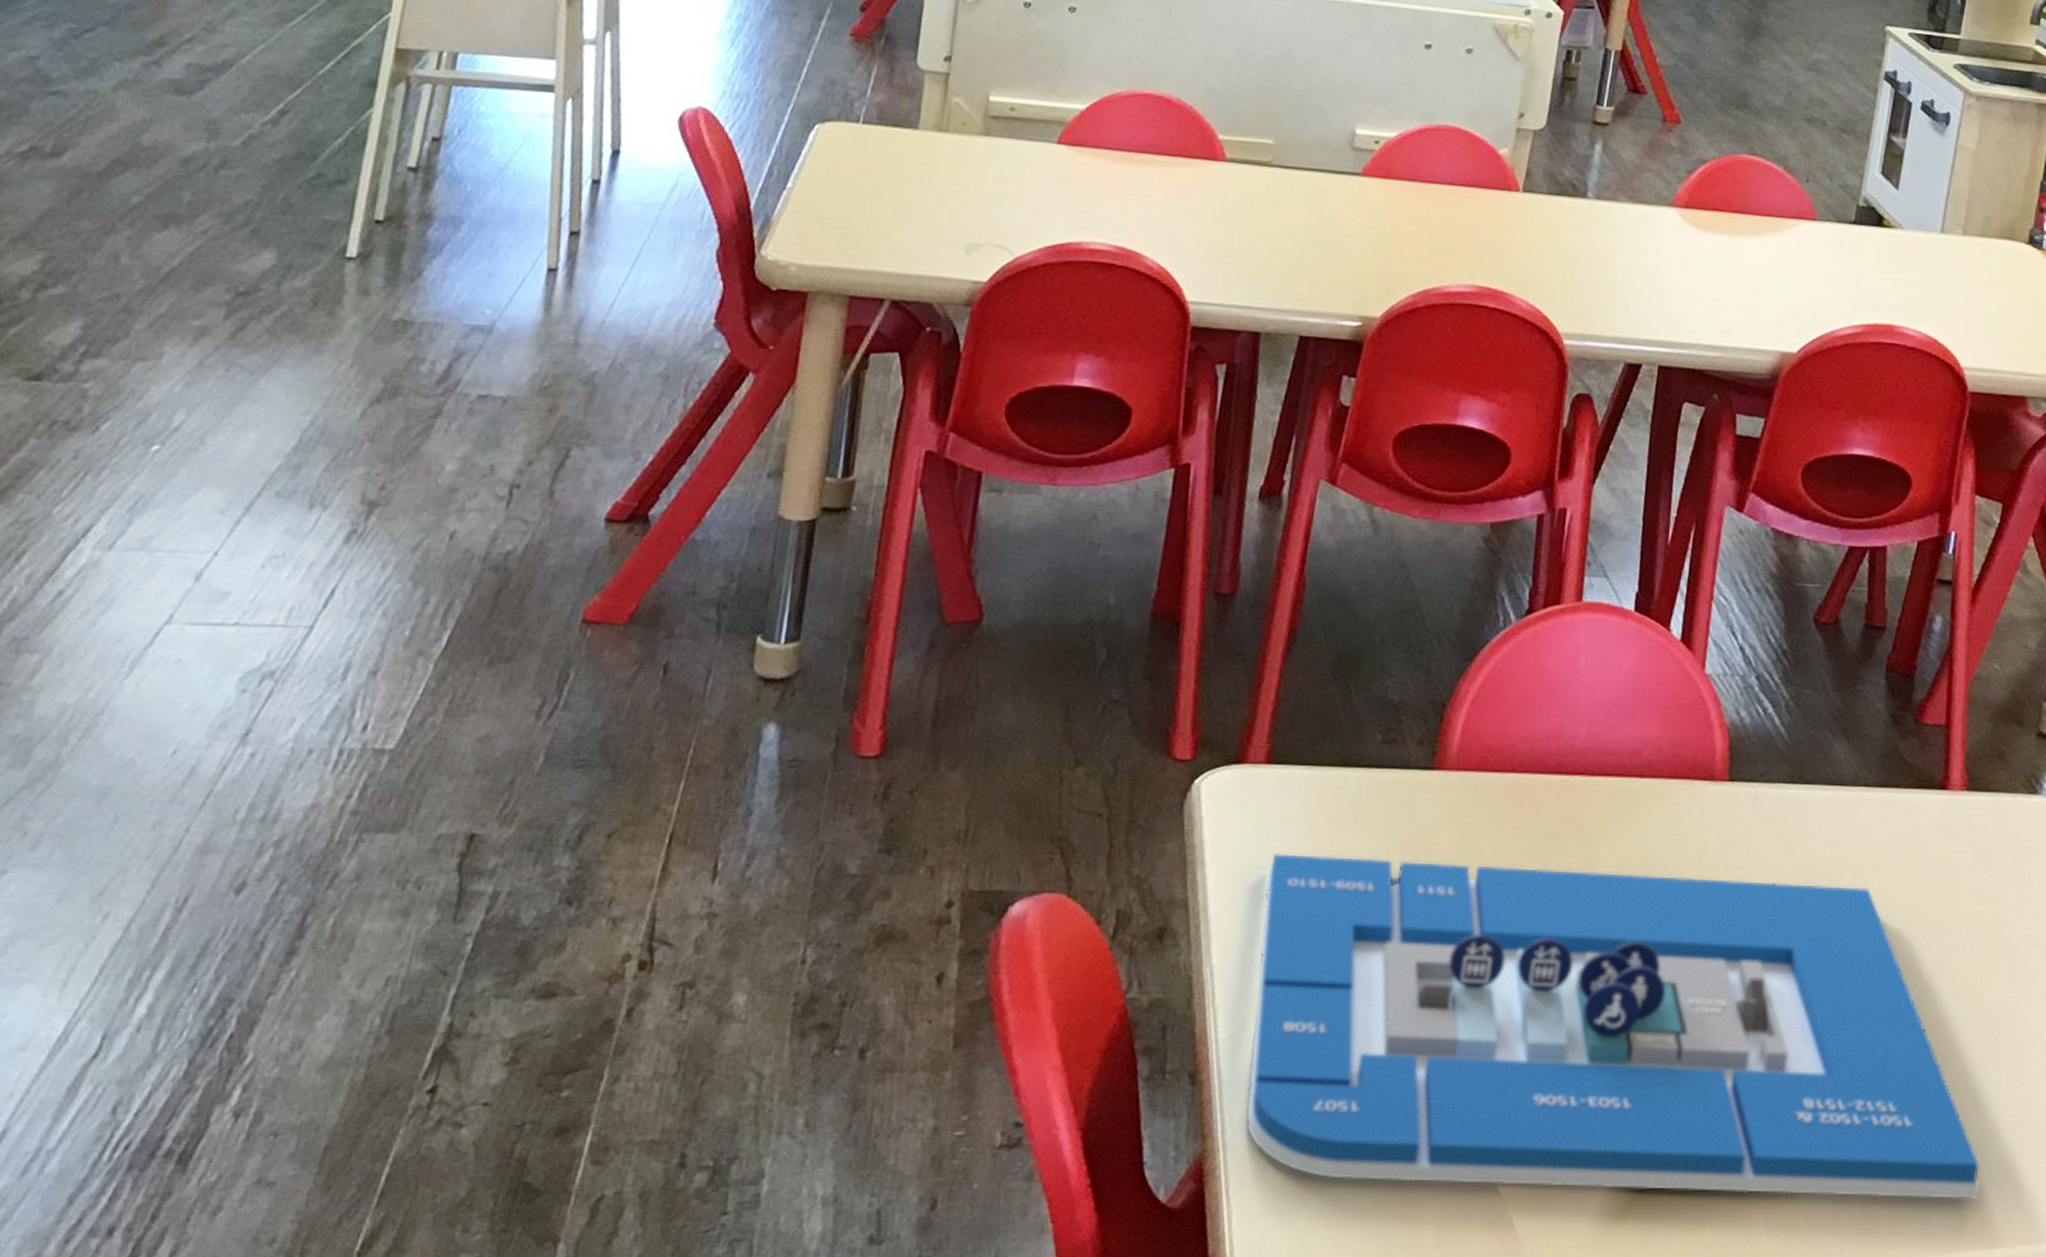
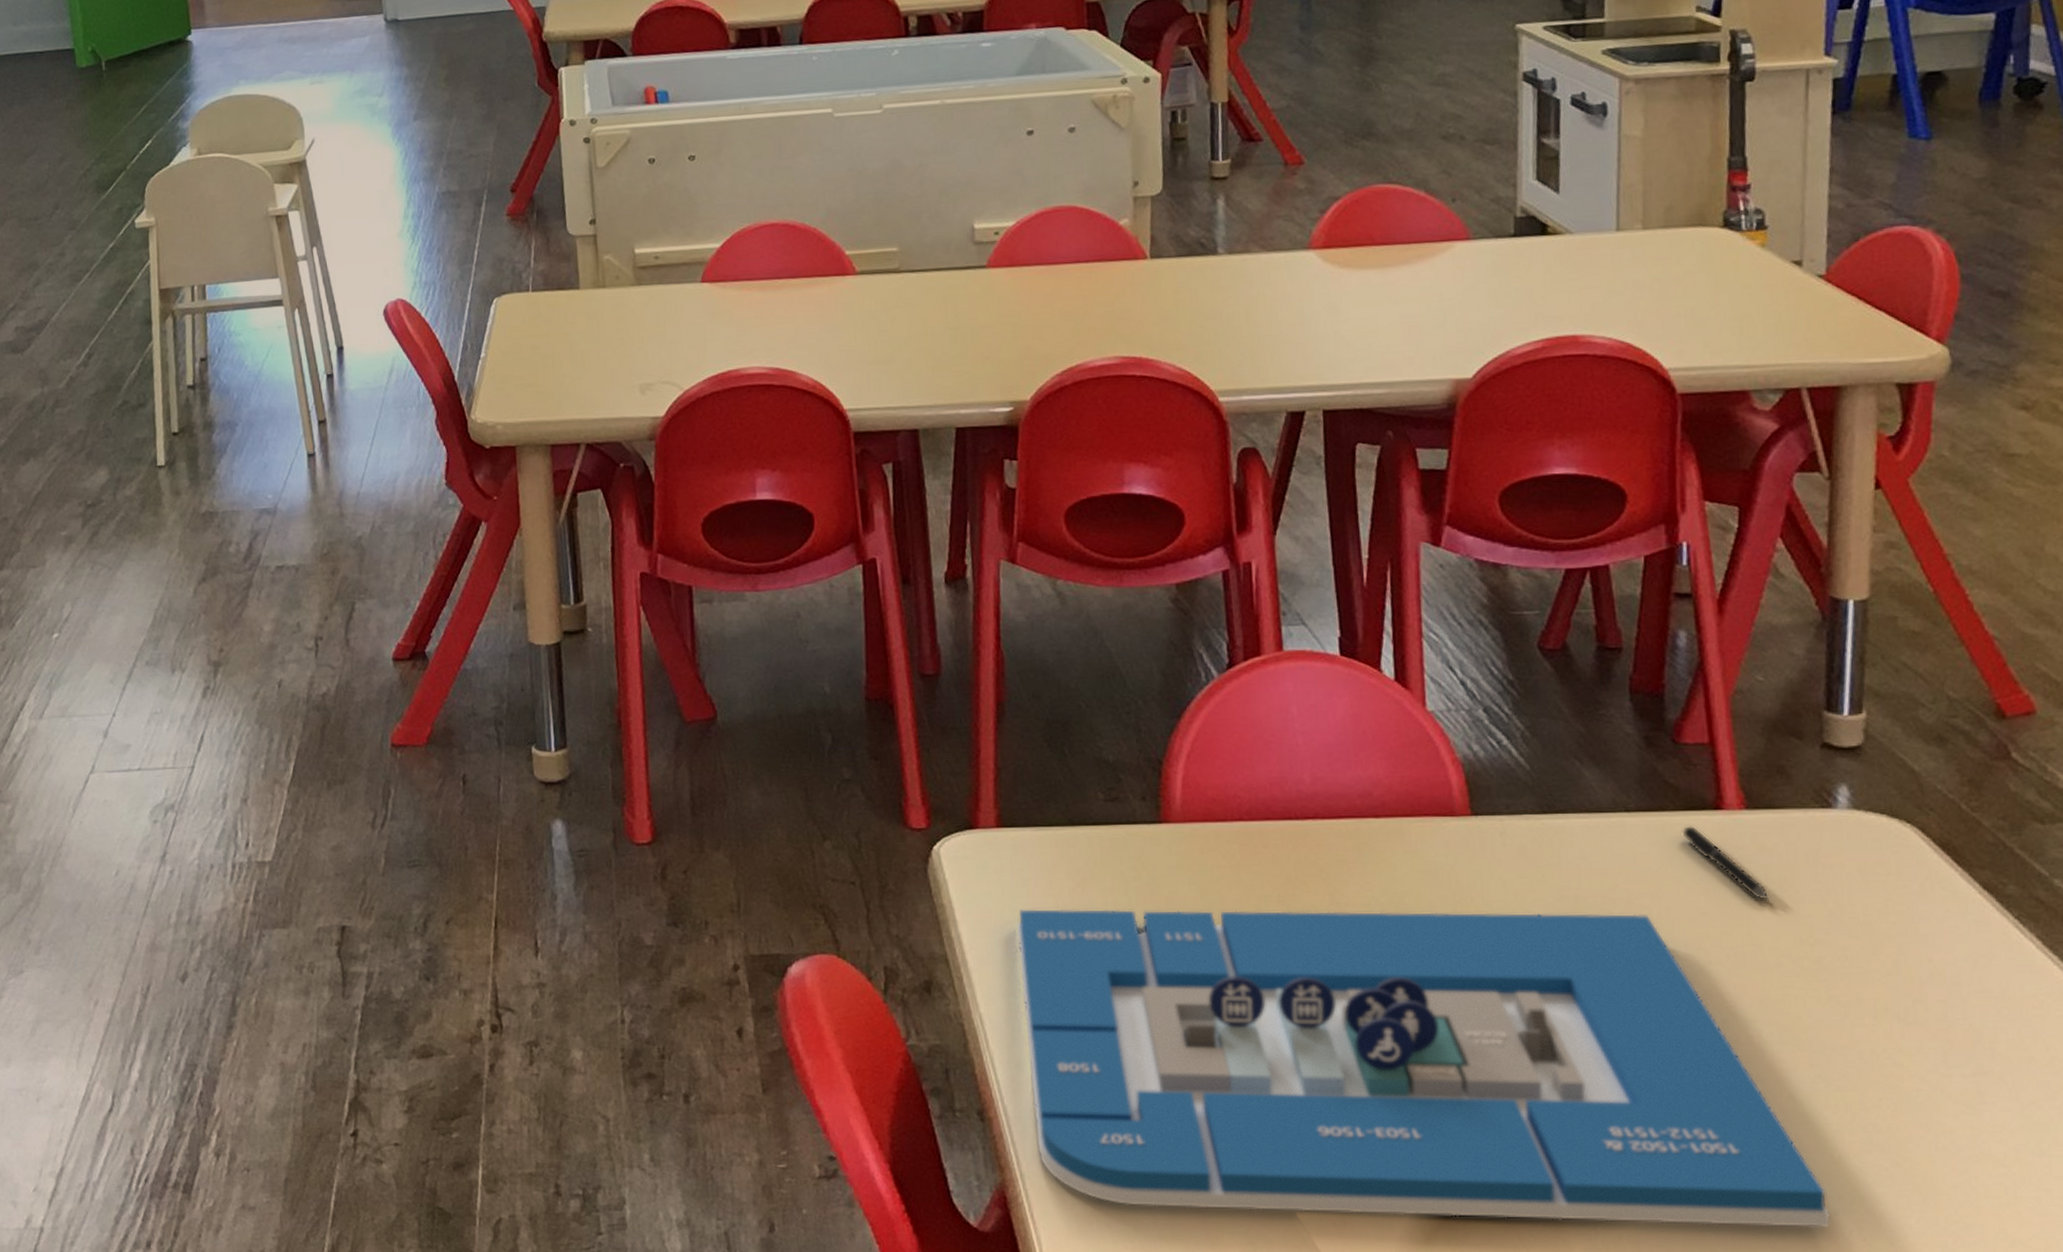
pen: none [1910,804,1974,879] -> present [1682,826,1769,900]

